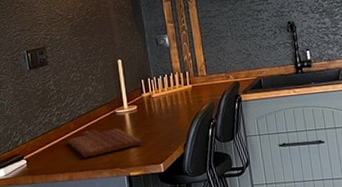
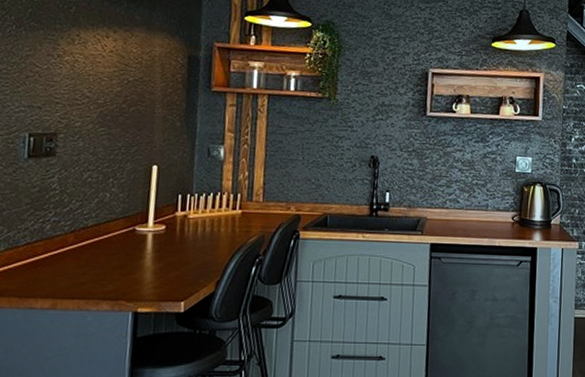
cutting board: present [67,128,144,158] -> none [60,247,165,283]

